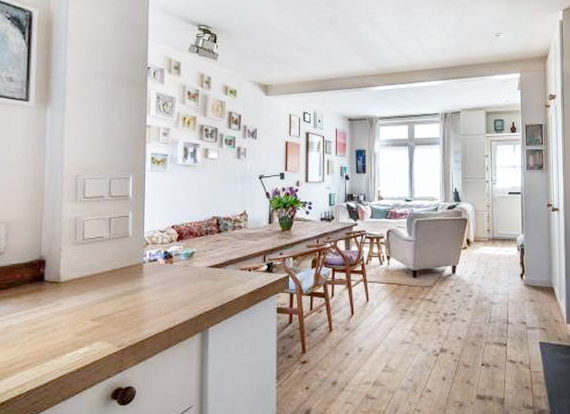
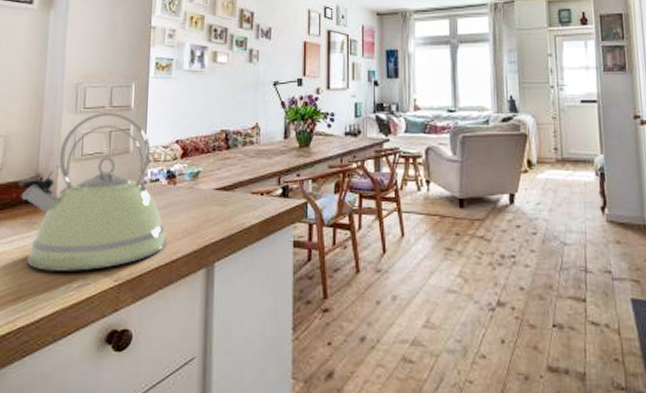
kettle: none [23,202,165,342] -> present [19,113,167,272]

